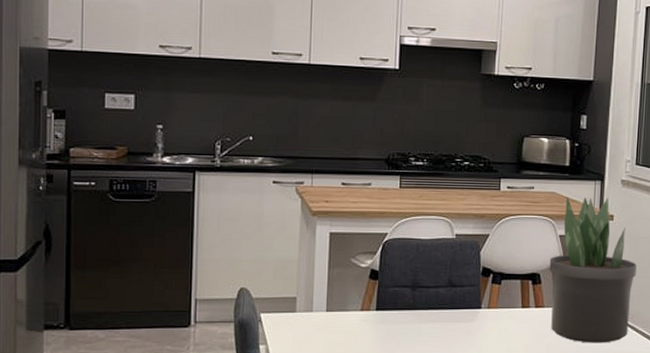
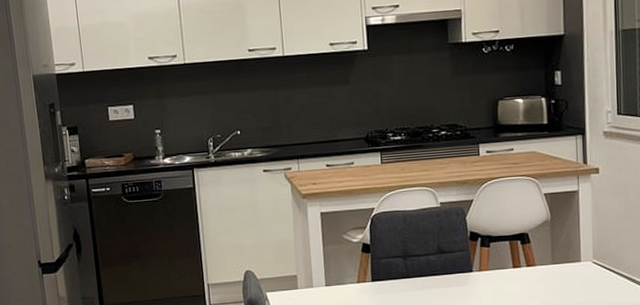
planter: present [549,197,637,343] -> none [536,151,628,298]

